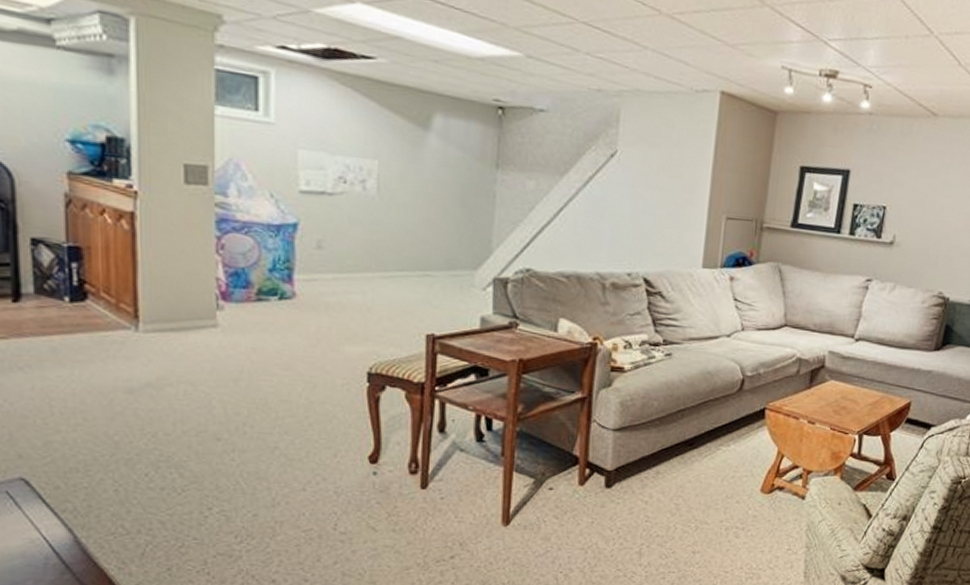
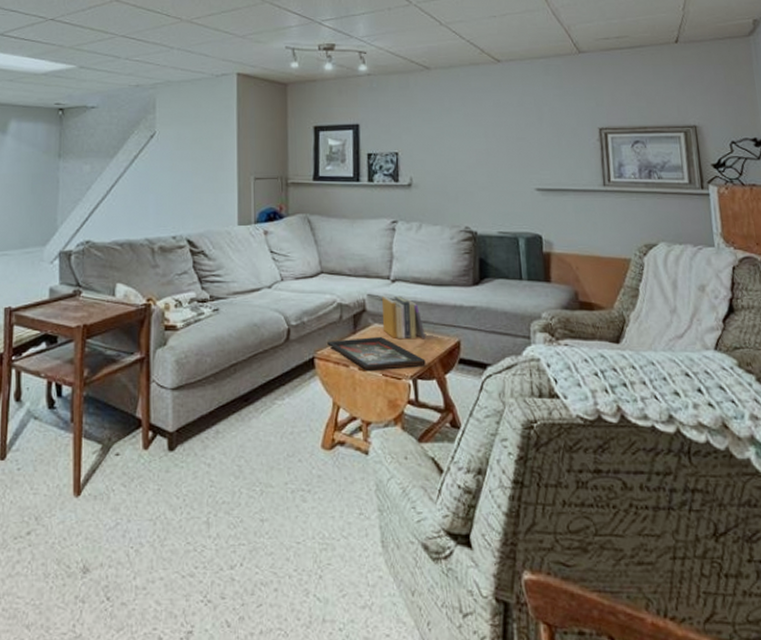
decorative tray: none [780,392,875,424] -> present [327,336,426,370]
books: none [838,353,879,398] -> present [382,295,426,340]

